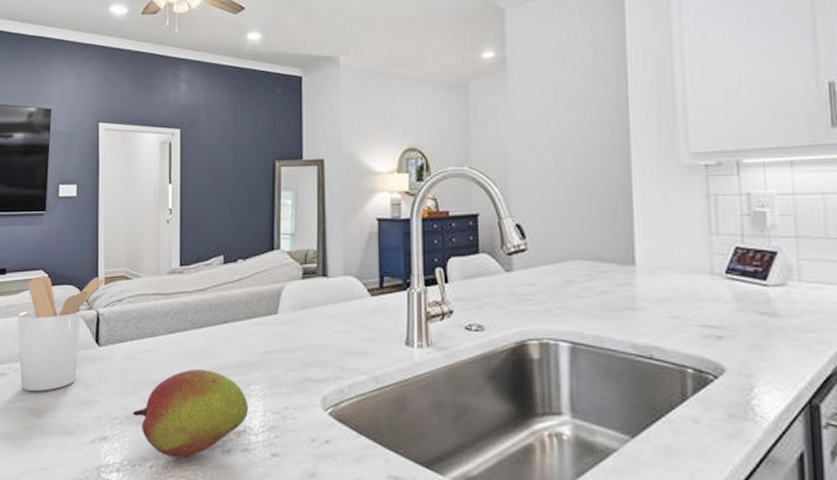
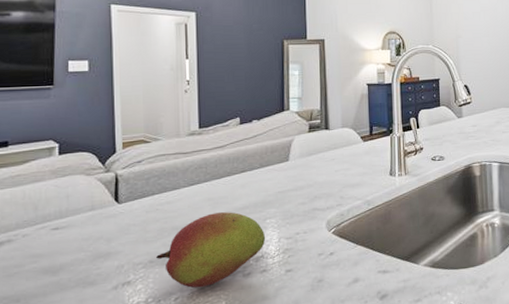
utensil holder: present [18,275,106,391] -> none [25,142,124,253]

